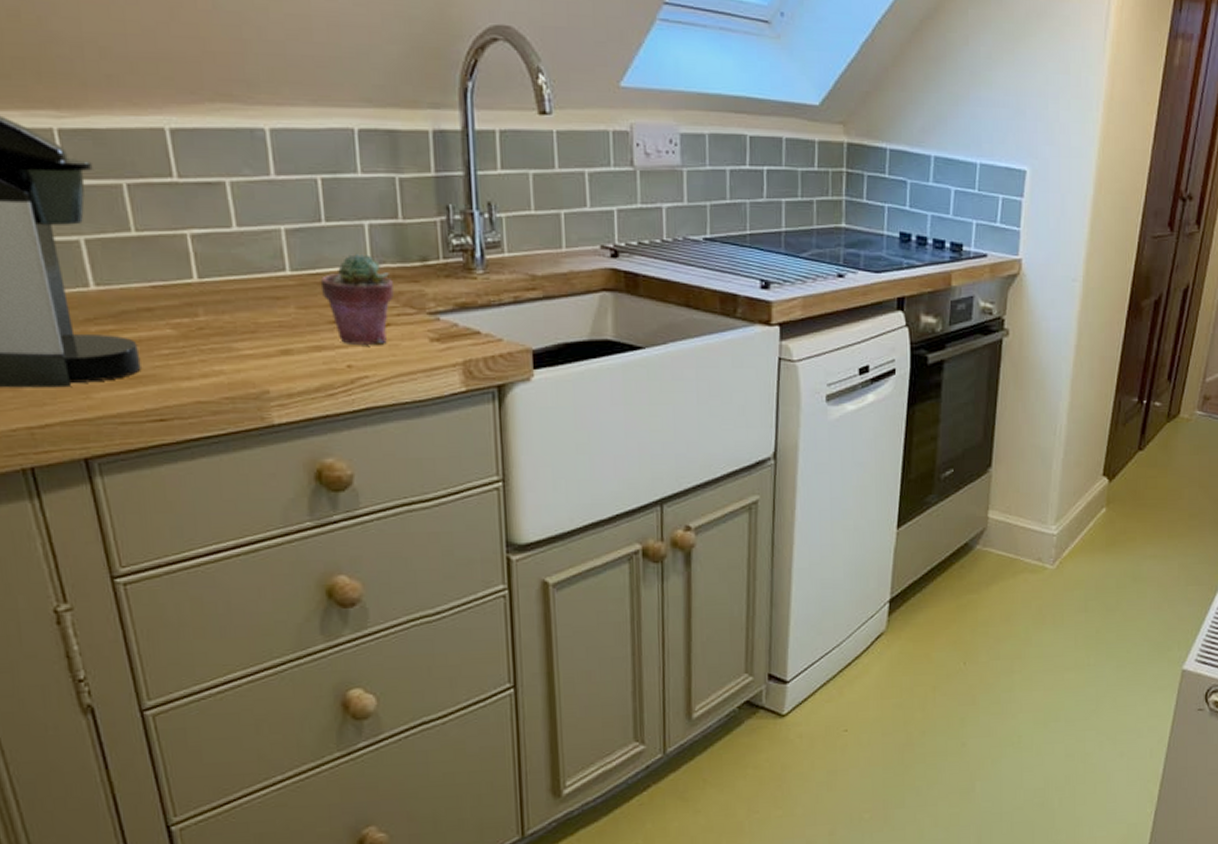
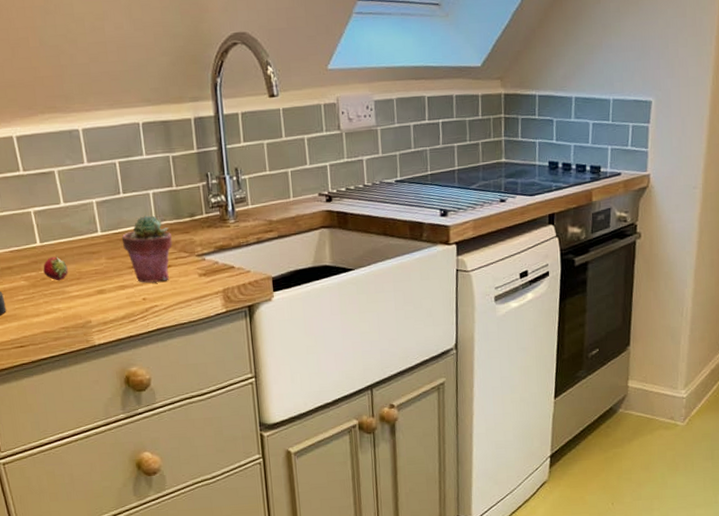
fruit: none [201,299,239,333] -> present [43,256,68,281]

